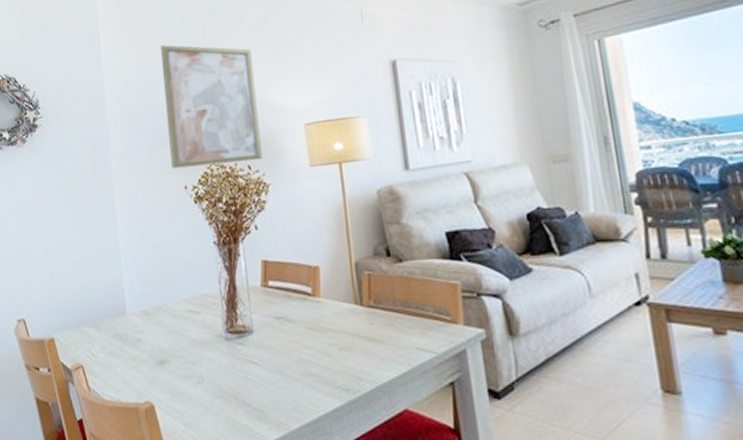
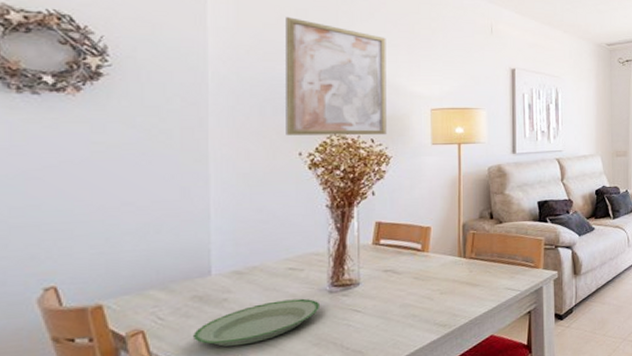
plate: none [118,344,220,390] -> present [194,298,321,347]

